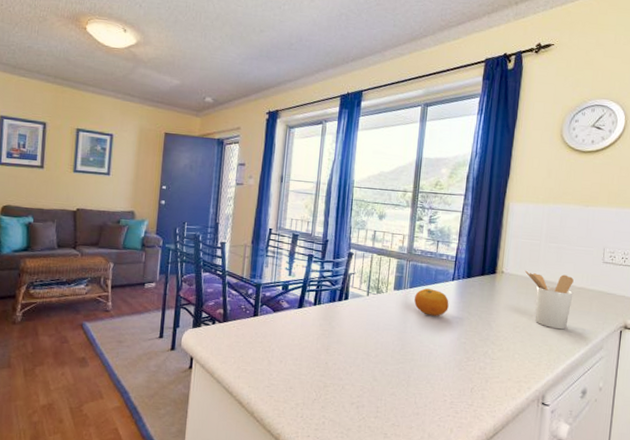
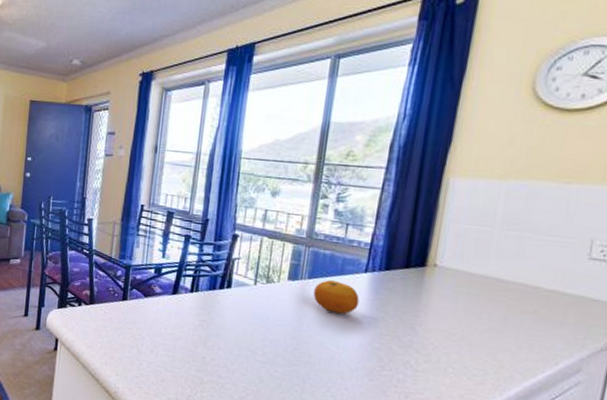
utensil holder: present [524,270,574,330] -> none [467,264,541,343]

